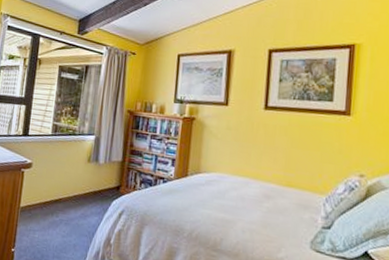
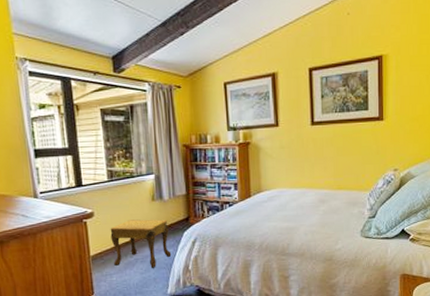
footstool: none [40,177,98,234] -> present [110,219,172,268]

